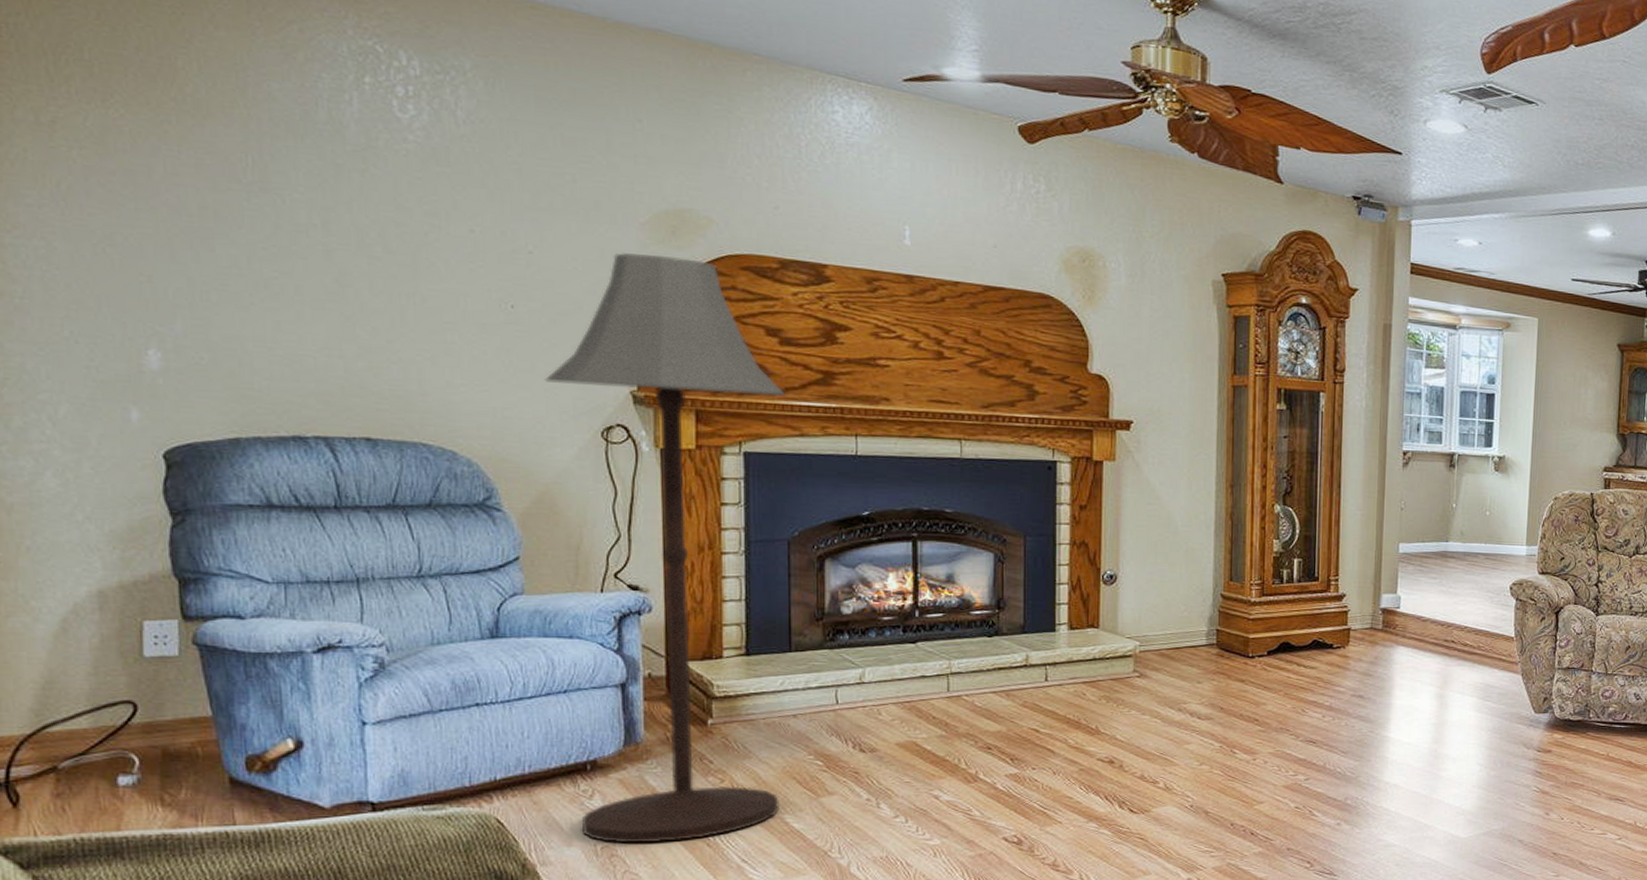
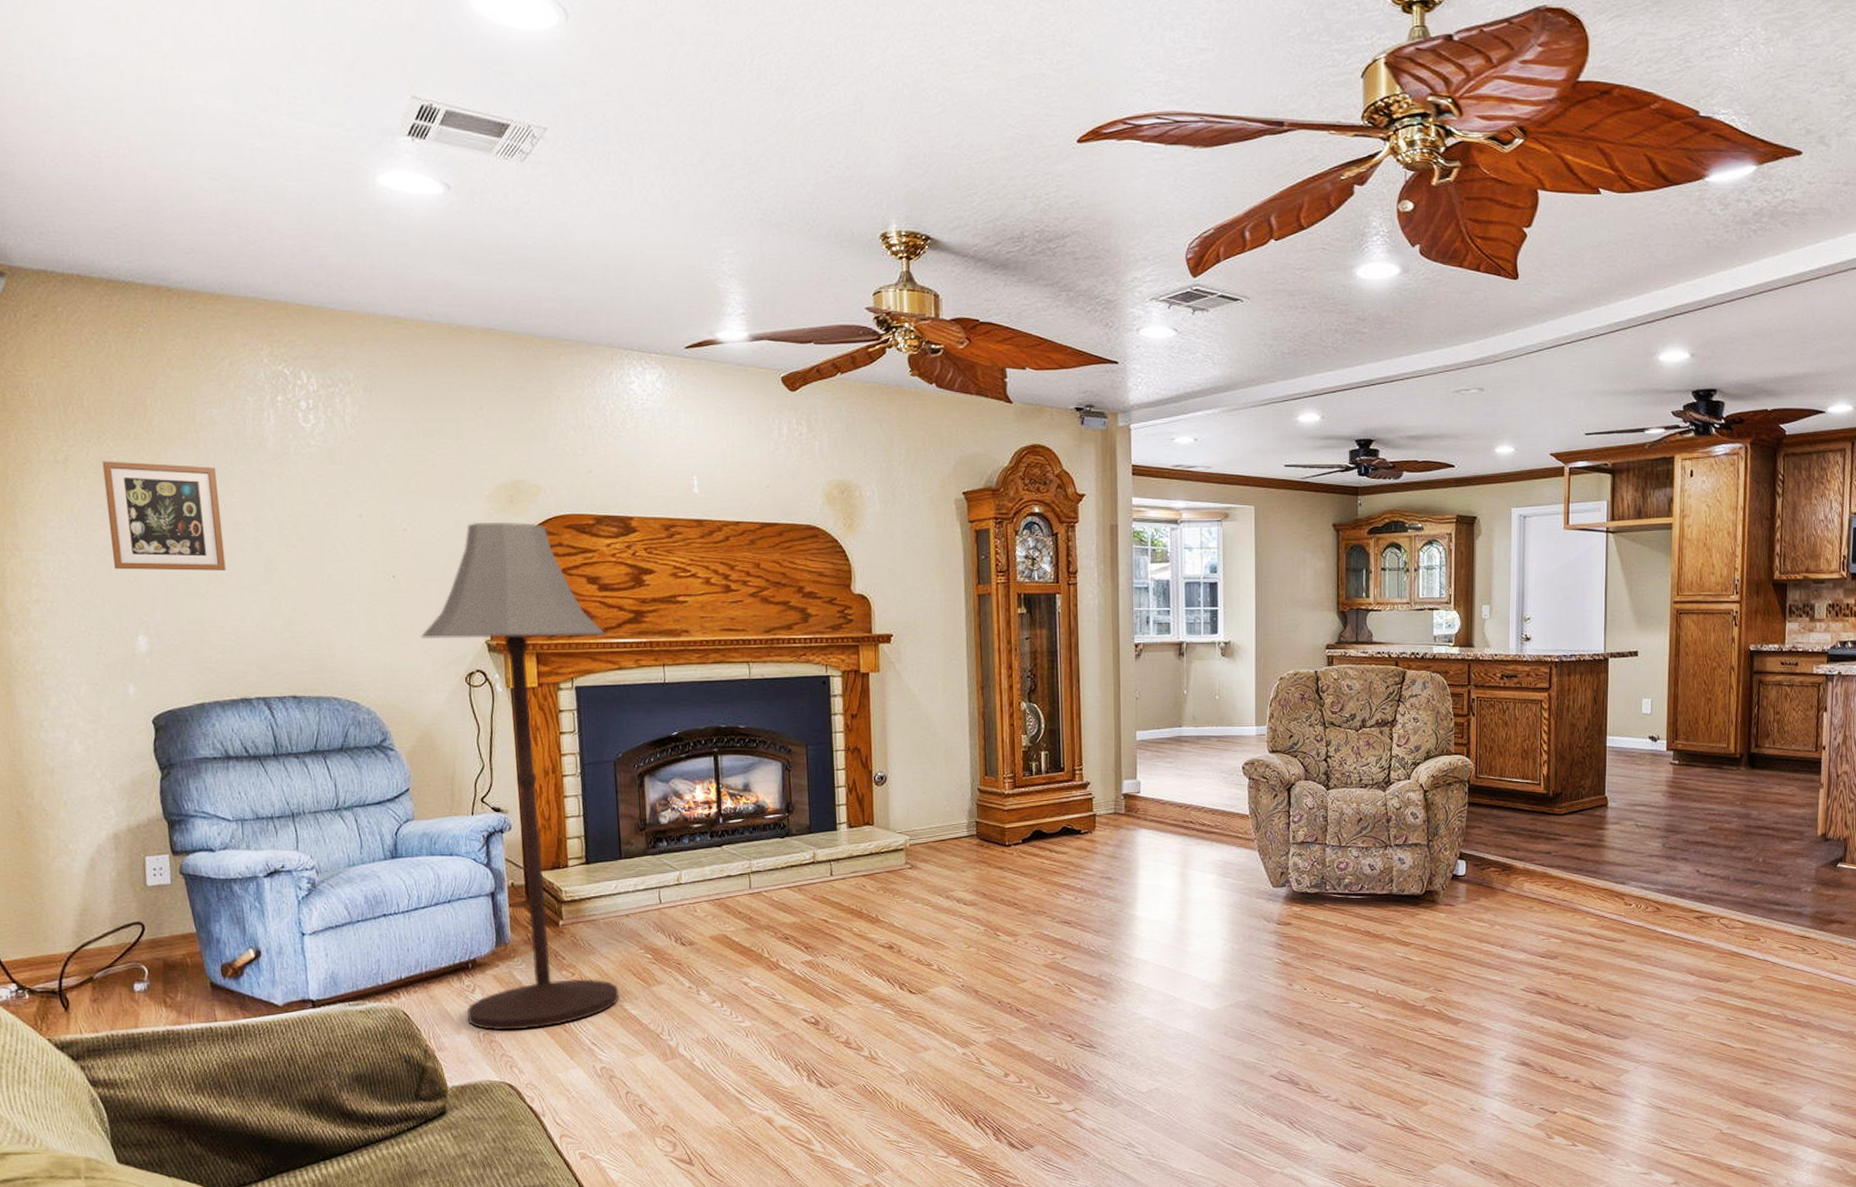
picture frame: none [107,129,280,280] -> present [102,461,226,571]

